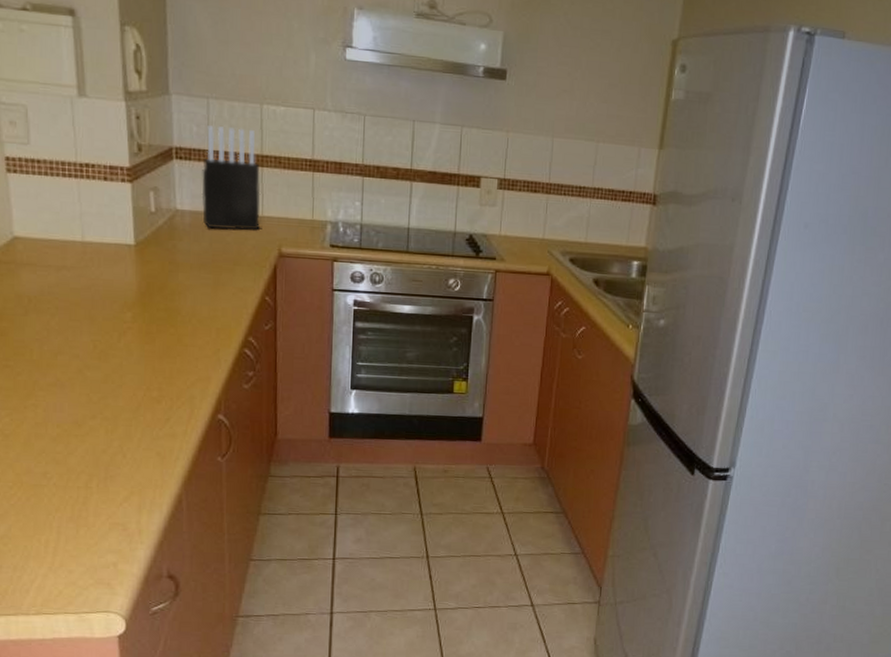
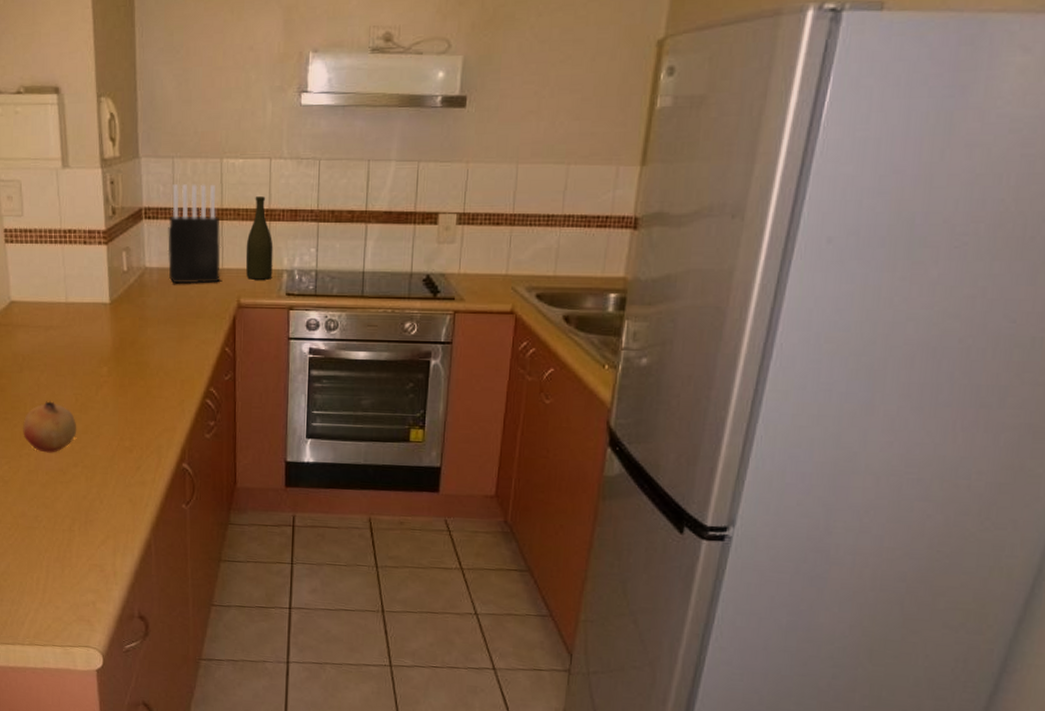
fruit: none [28,346,95,404] -> present [23,400,77,453]
bottle: none [287,146,317,230] -> present [245,196,273,280]

